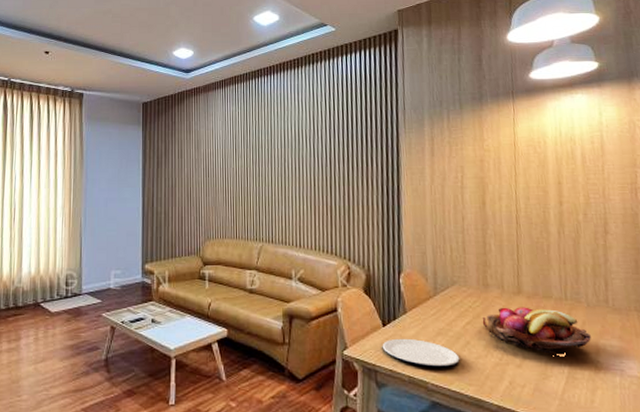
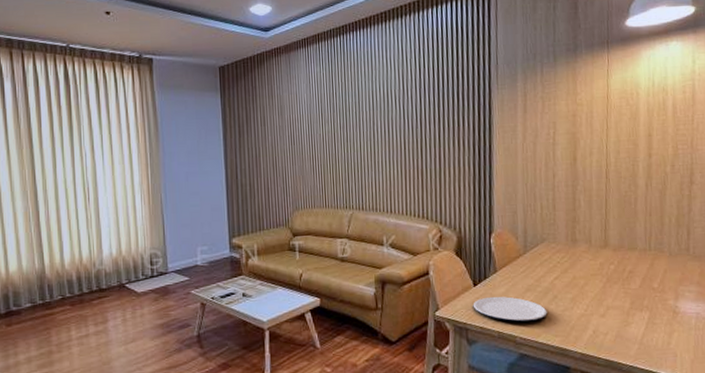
fruit basket: present [482,307,591,354] -> none [569,259,671,303]

